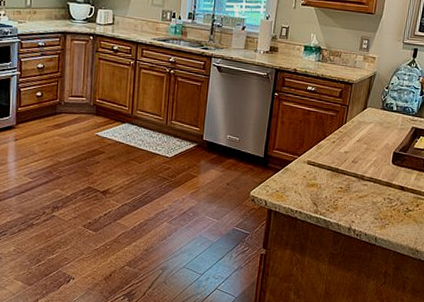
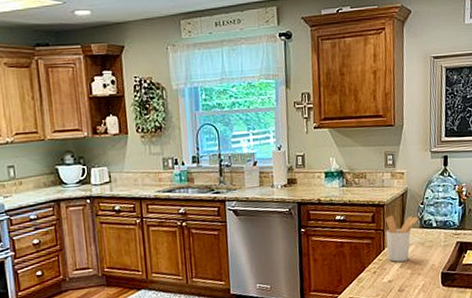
utensil holder: none [348,94,381,136] -> present [385,216,418,262]

